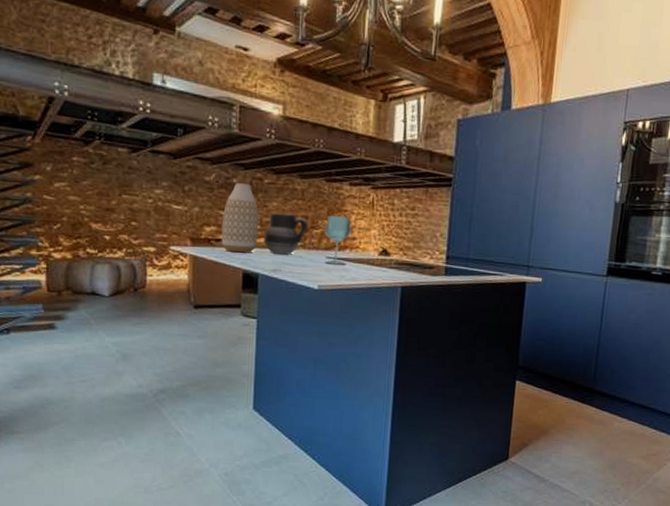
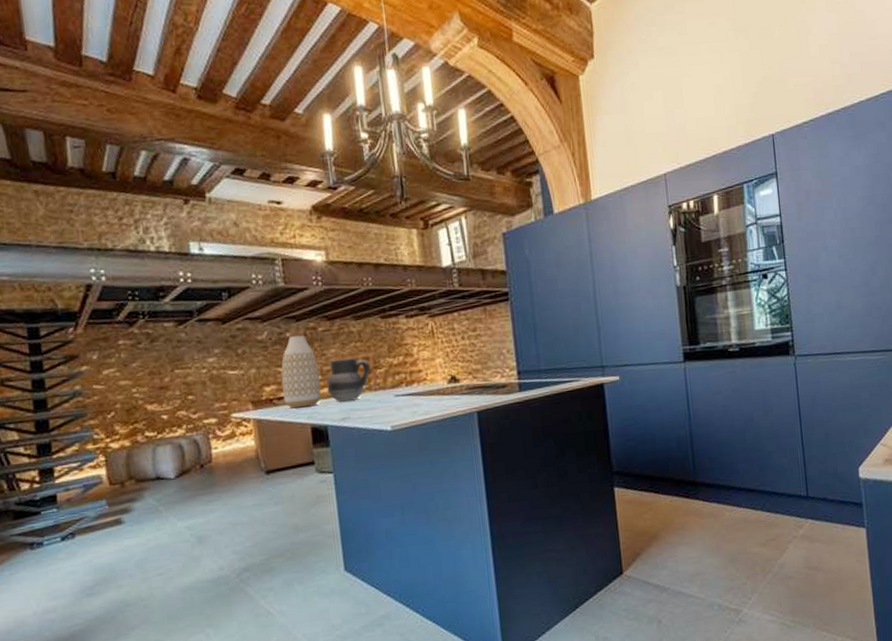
wine glass: present [324,216,351,265] -> none [387,350,417,402]

